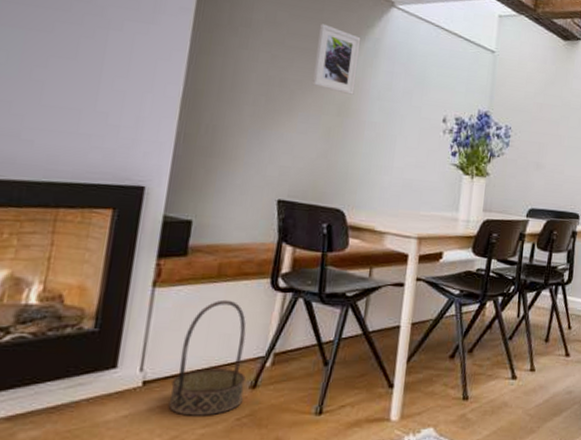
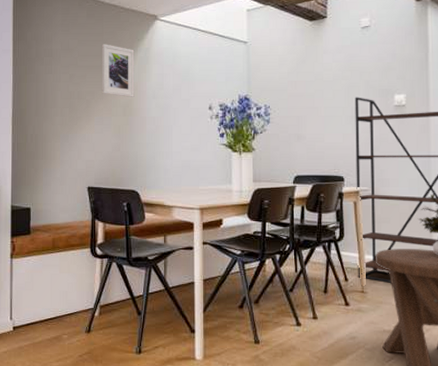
basket: present [168,299,246,416] -> none [32,266,82,353]

